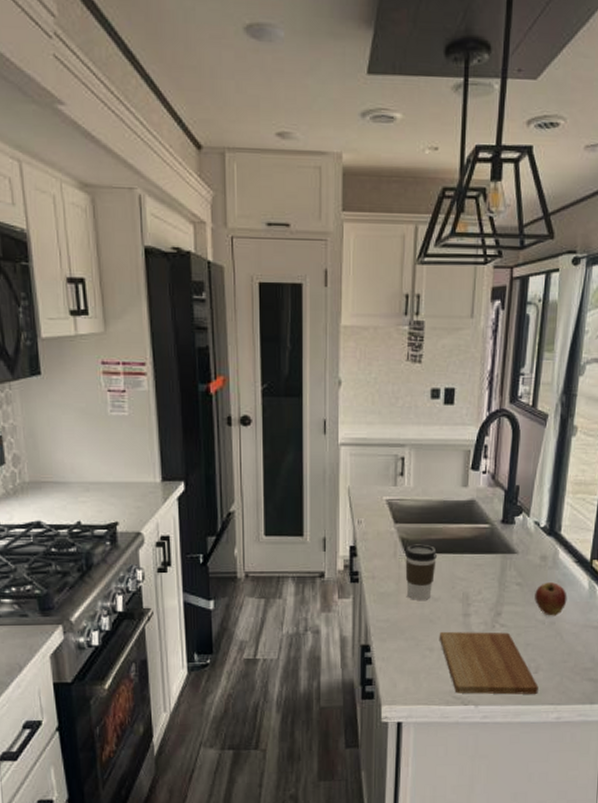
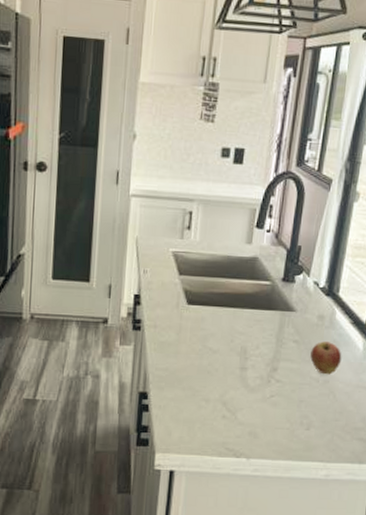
coffee cup: present [404,544,438,600] -> none [186,296,219,352]
cutting board: present [439,631,539,695] -> none [215,383,310,450]

